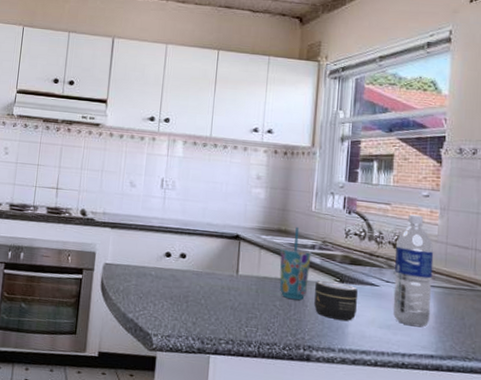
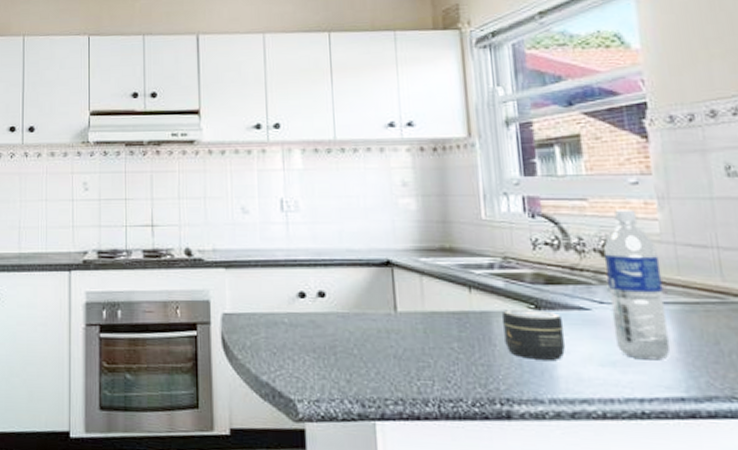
cup: present [279,226,312,301] -> none [448,242,492,339]

